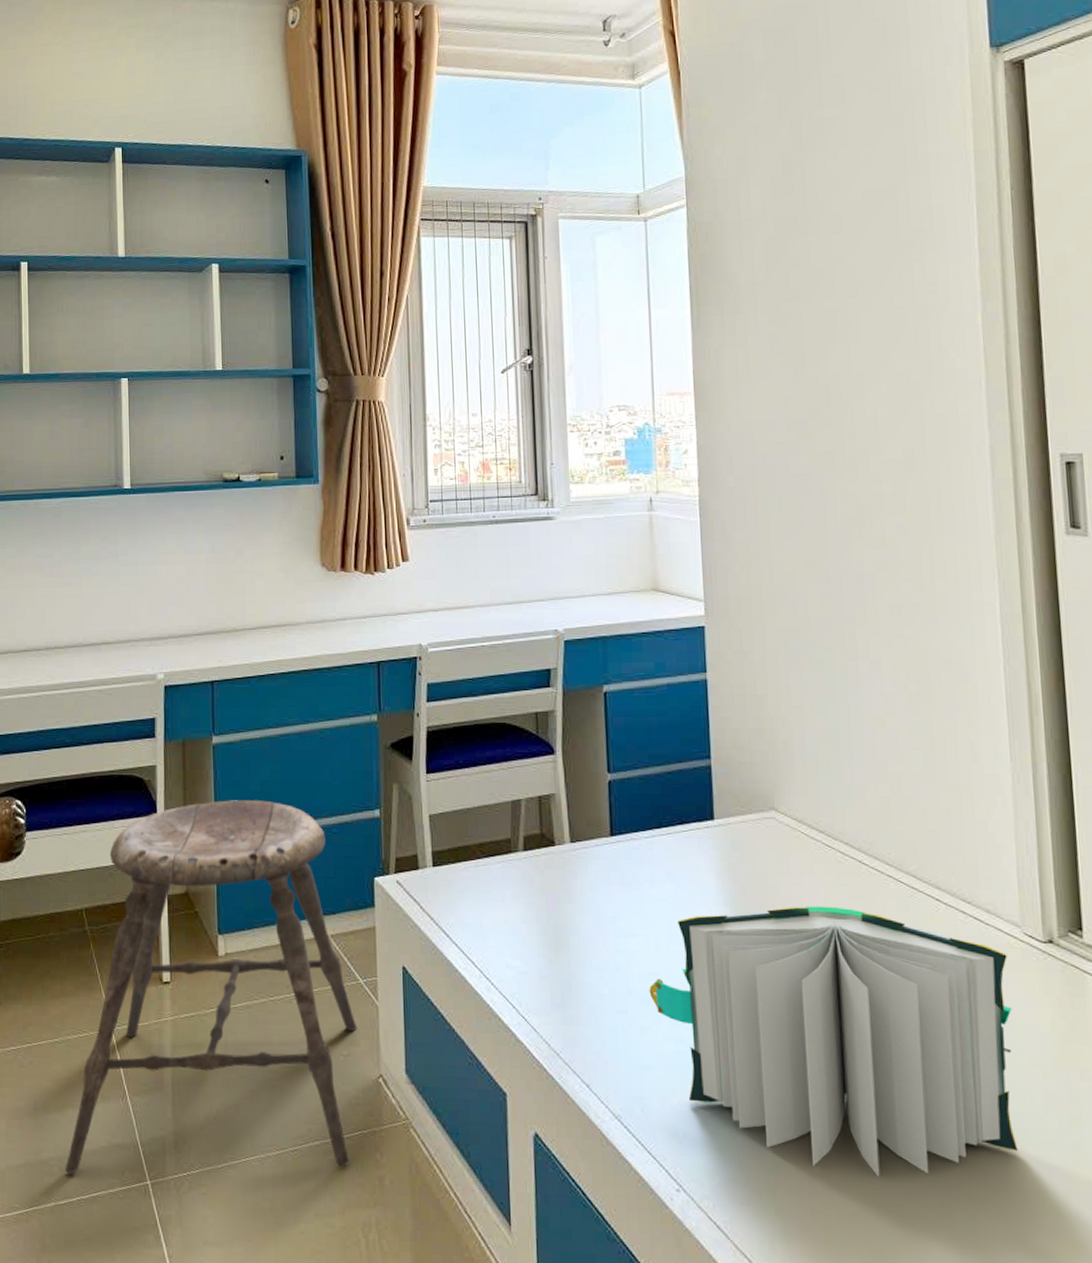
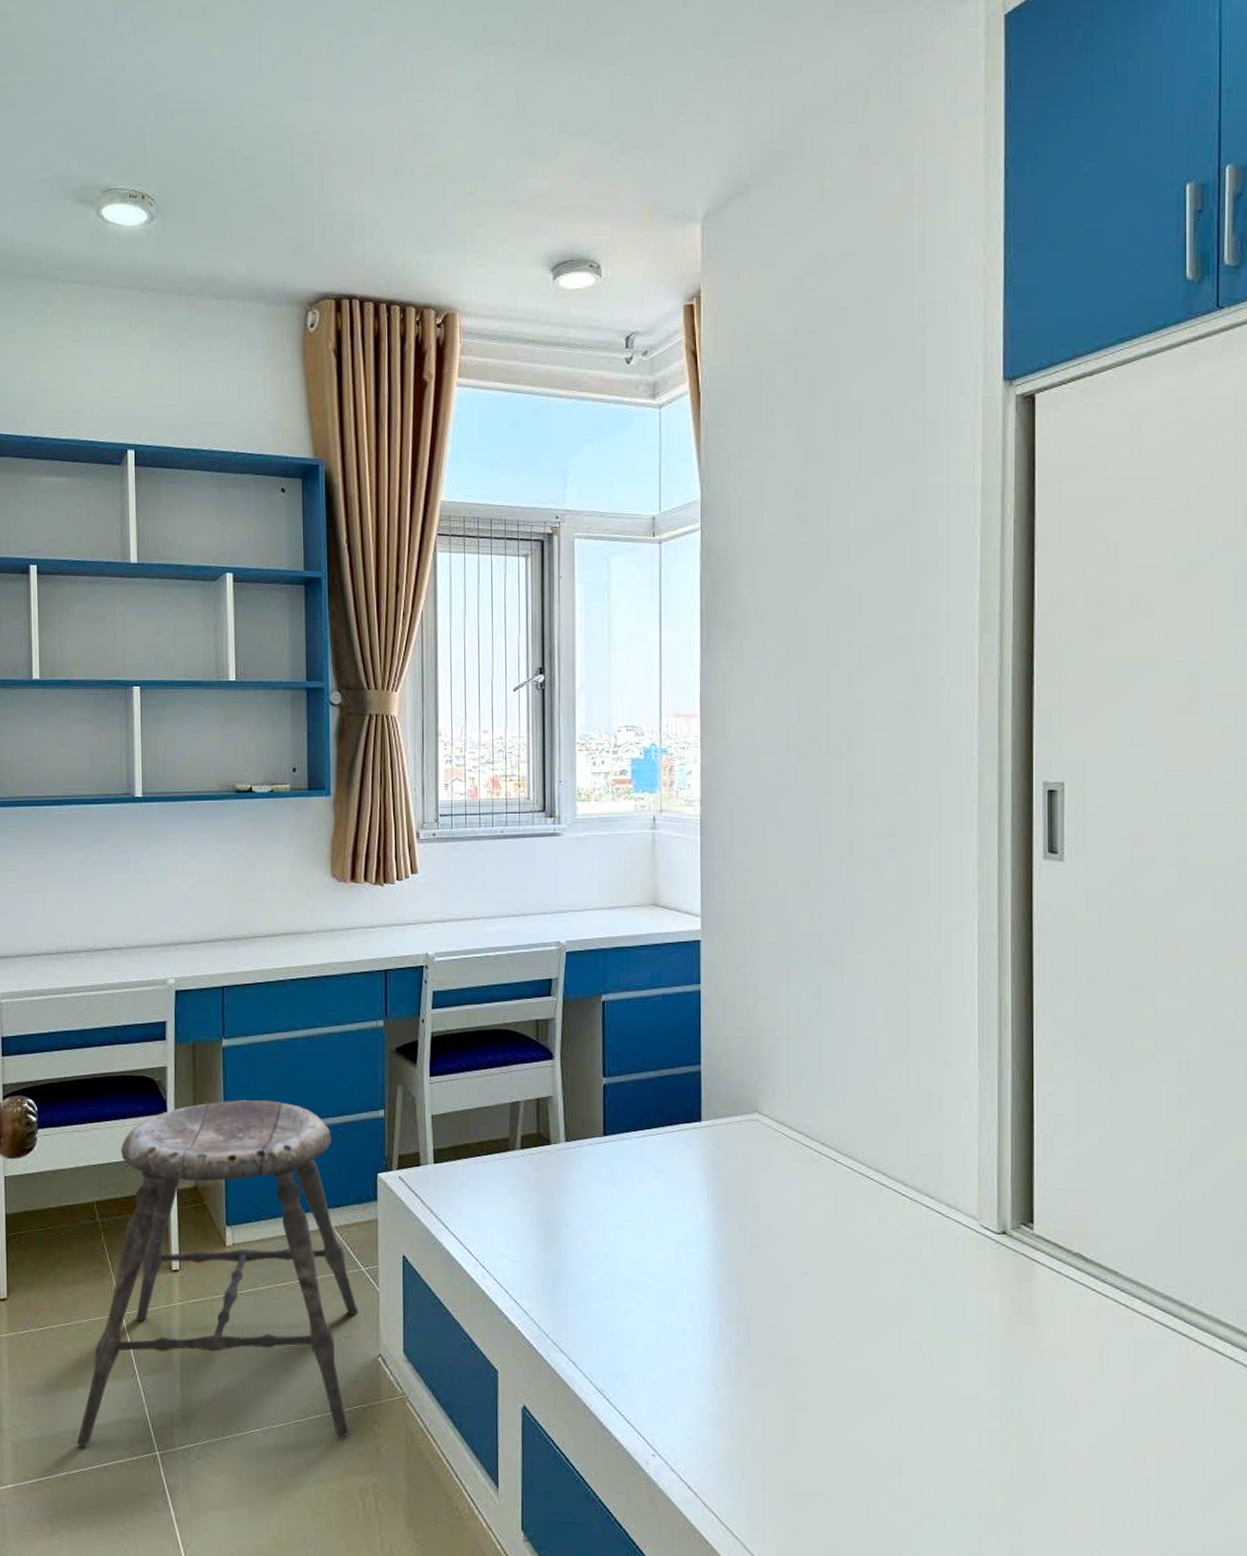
book: present [649,906,1018,1177] -> none [634,1200,966,1442]

